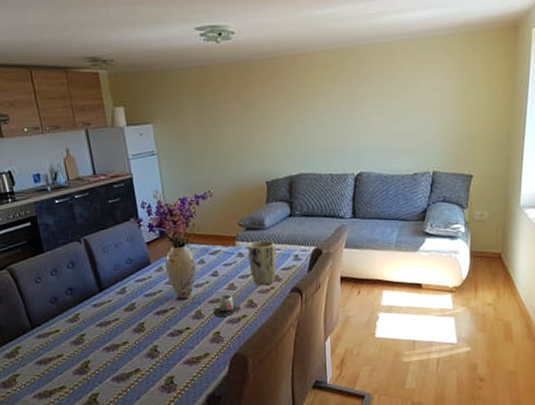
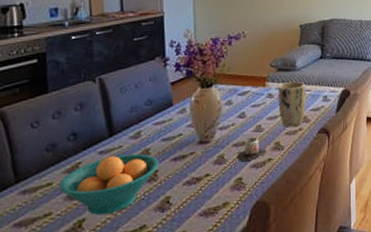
fruit bowl: none [65,307,145,359] -> present [59,153,159,216]

